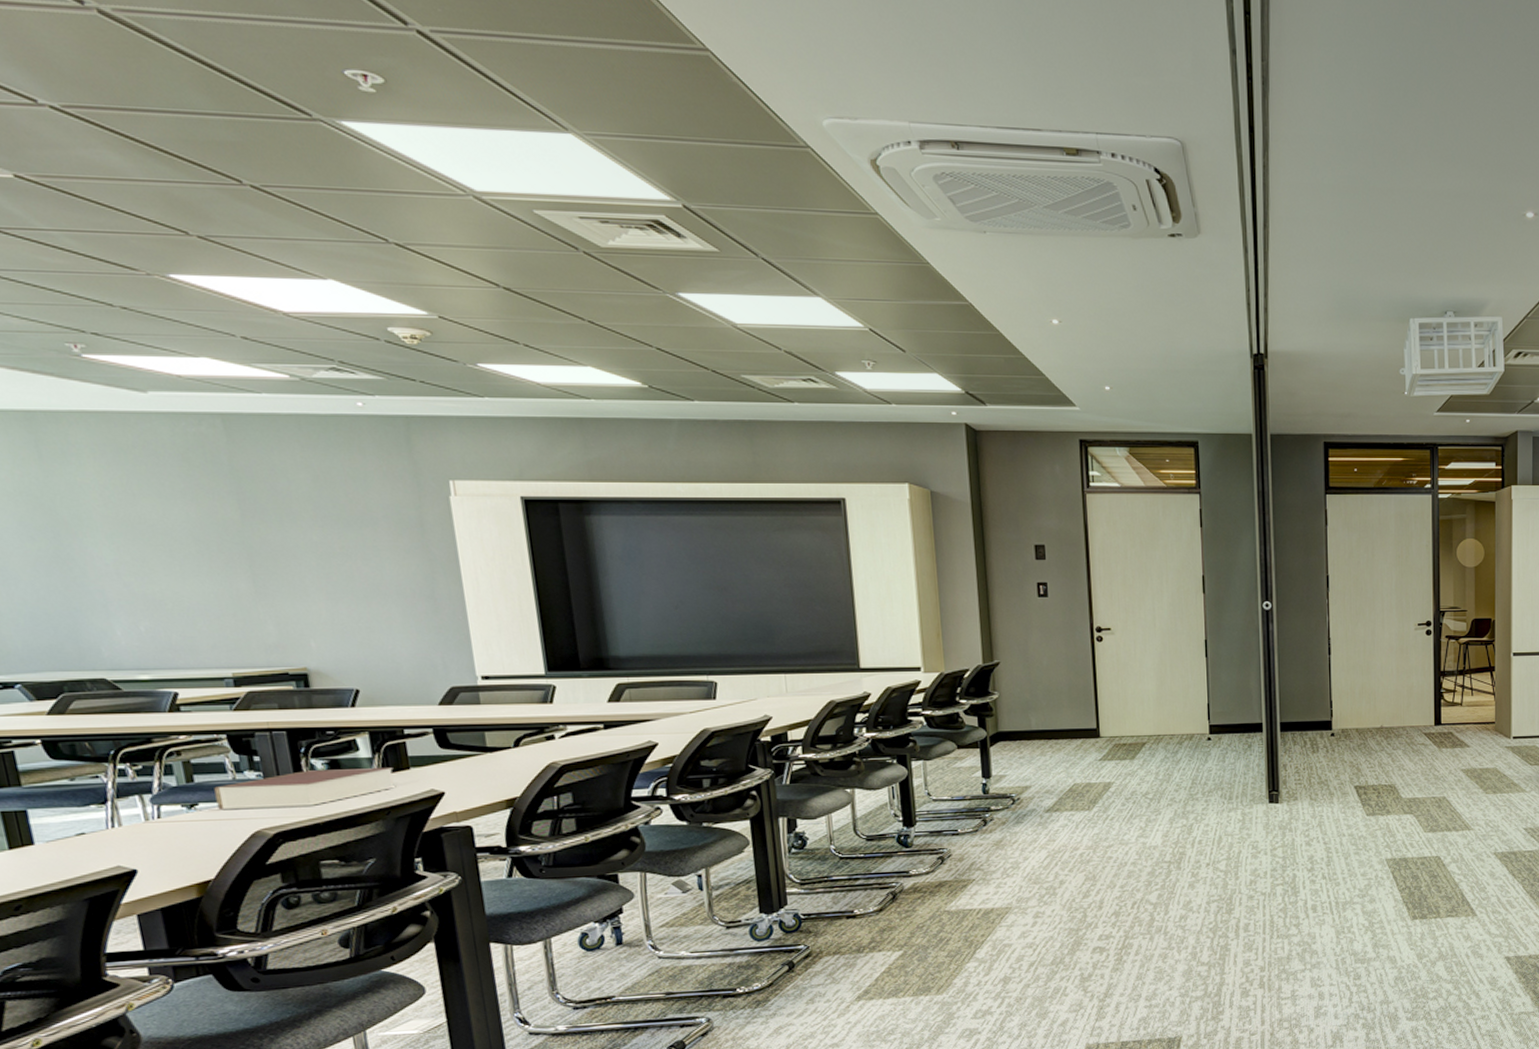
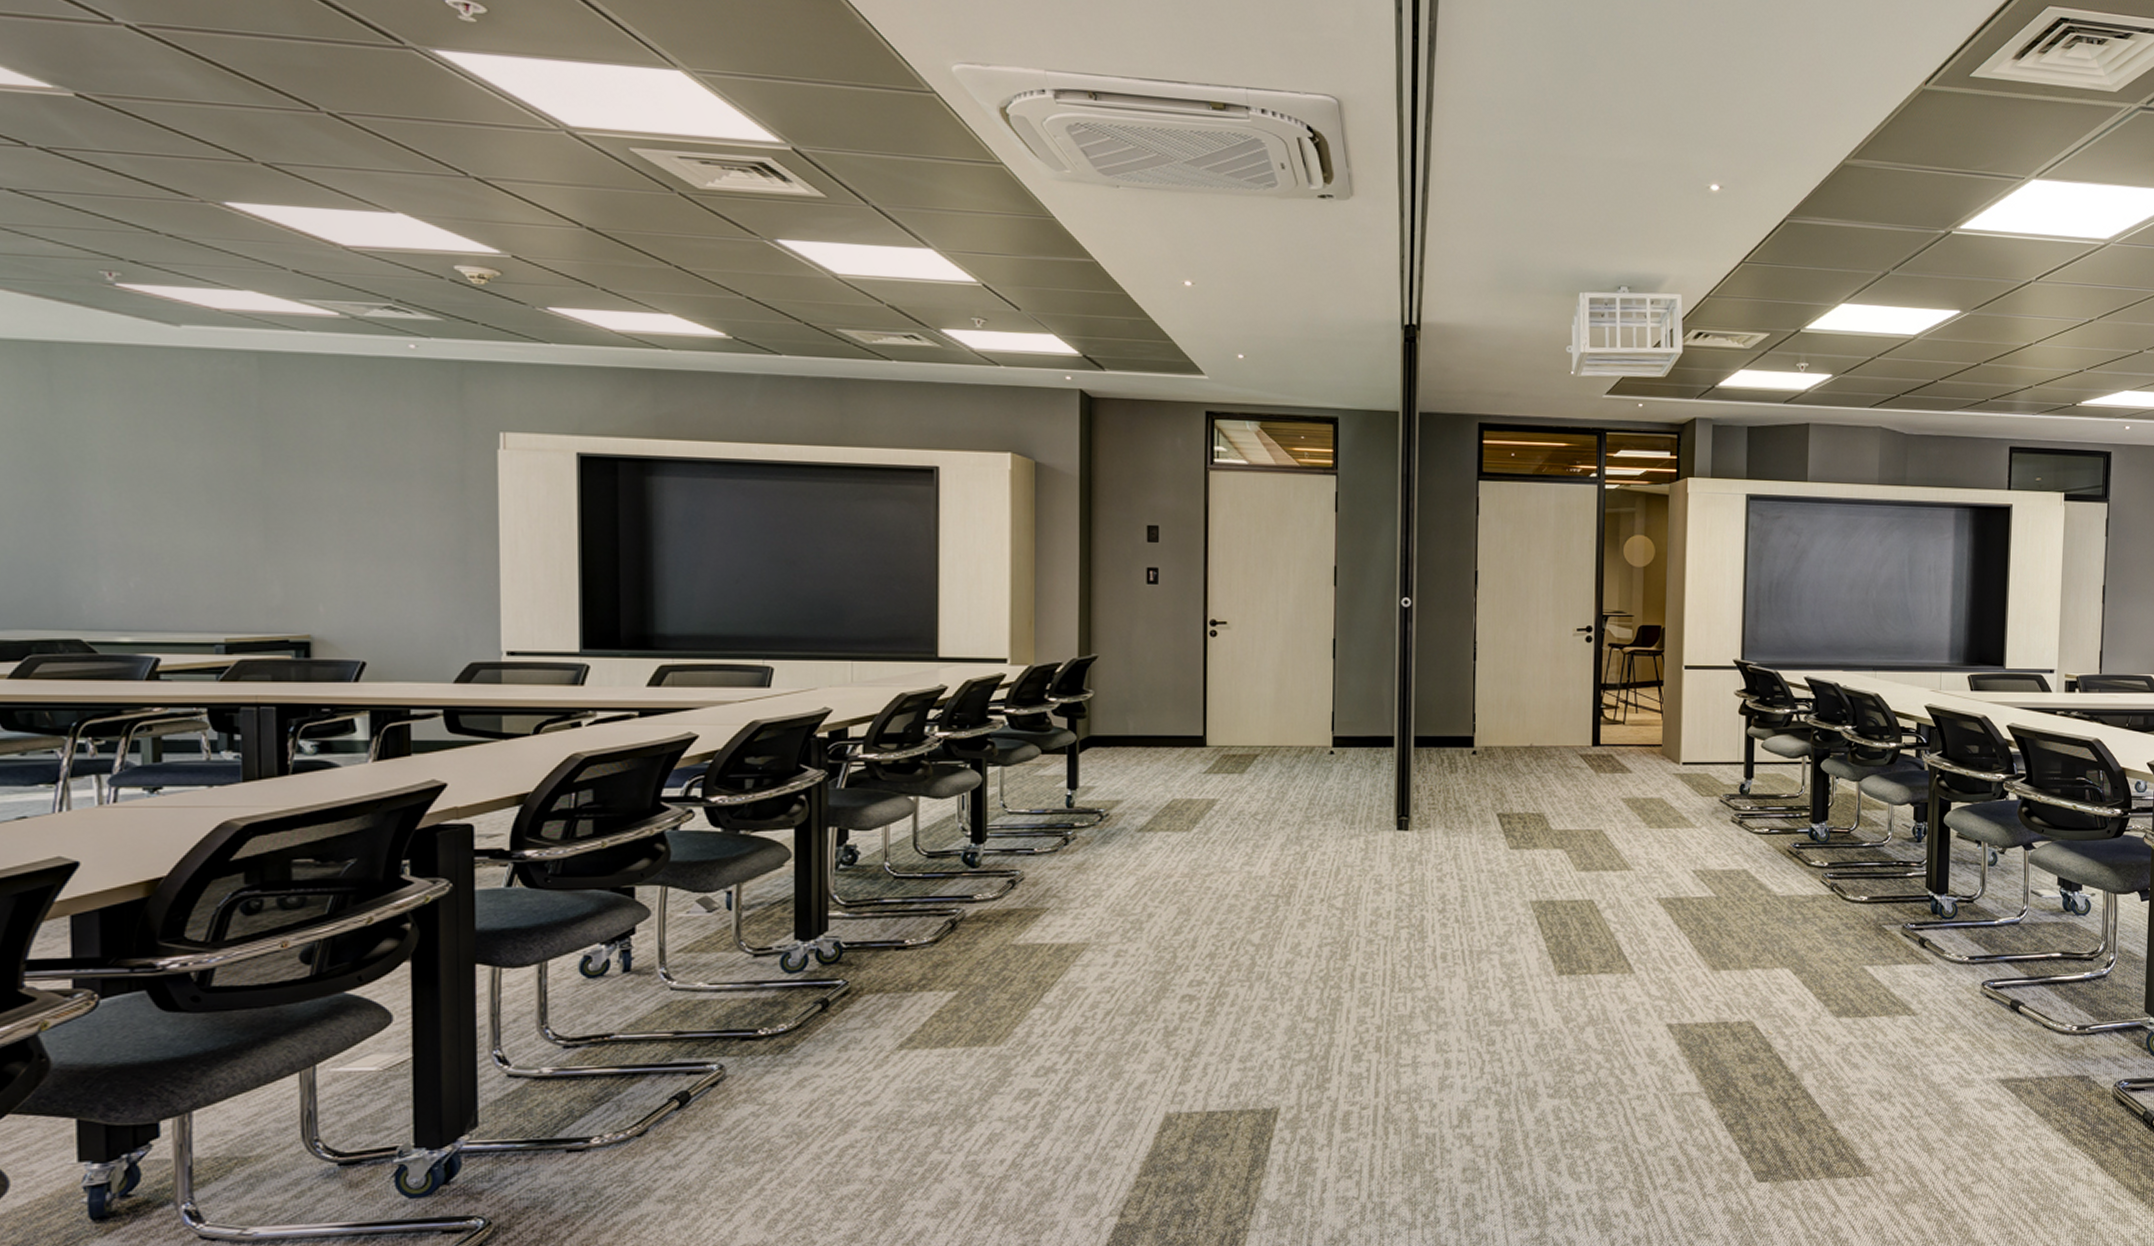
book: present [214,768,396,809] -> none [183,753,393,794]

